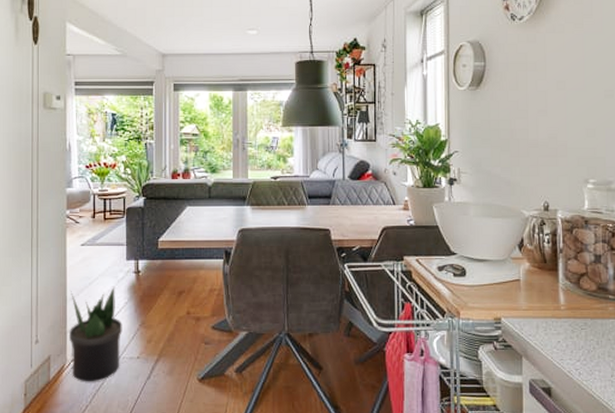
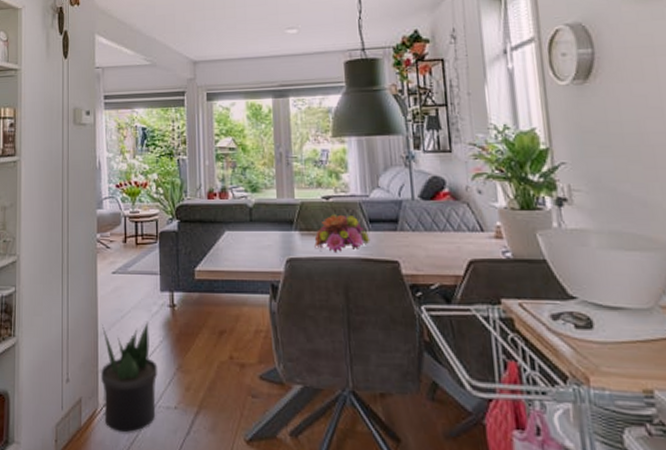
flower bouquet: none [263,192,308,224] -> present [314,214,371,254]

